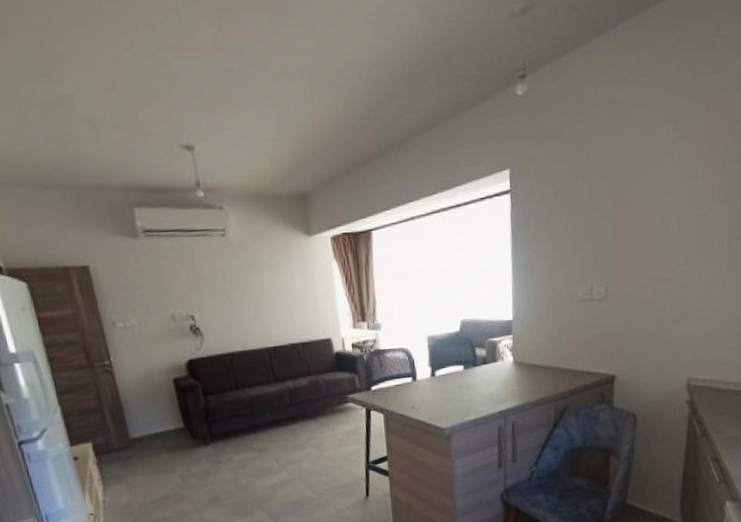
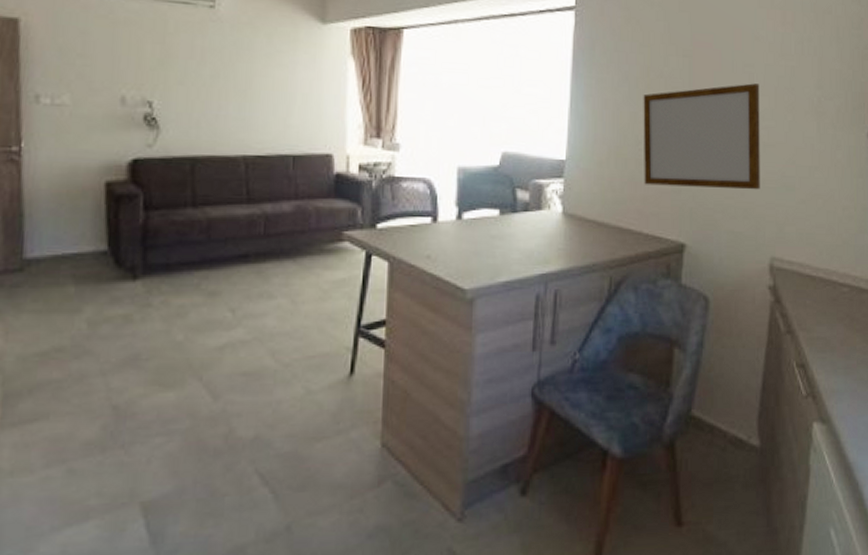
writing board: none [573,234,677,332] -> present [643,83,760,190]

